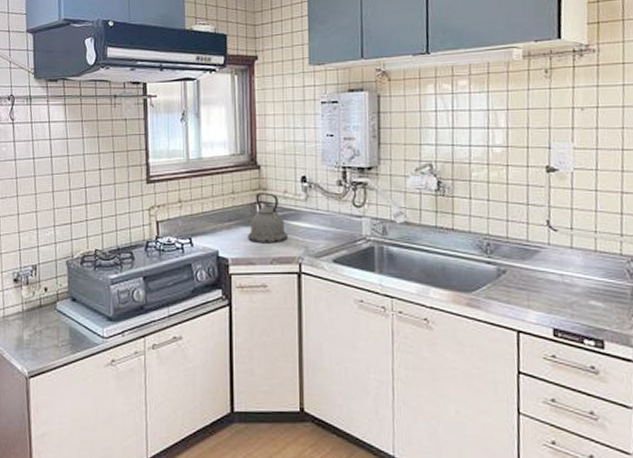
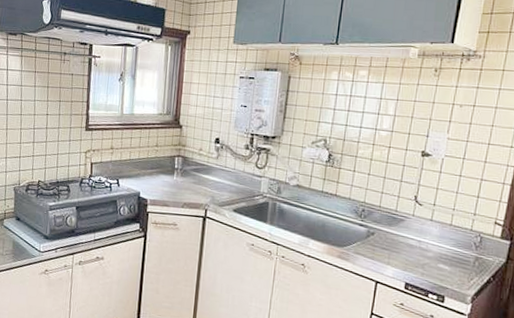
kettle: present [248,193,289,244] -> none [165,148,199,191]

